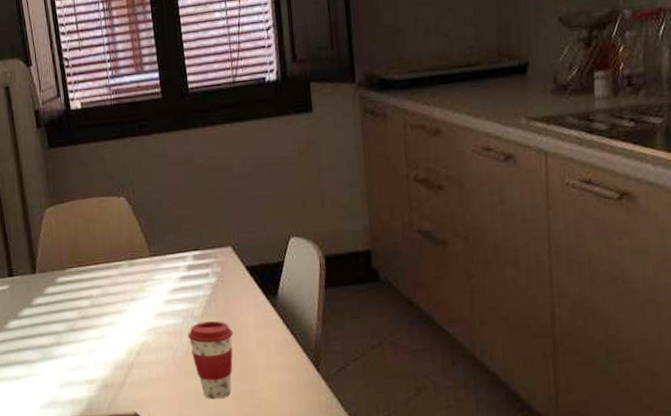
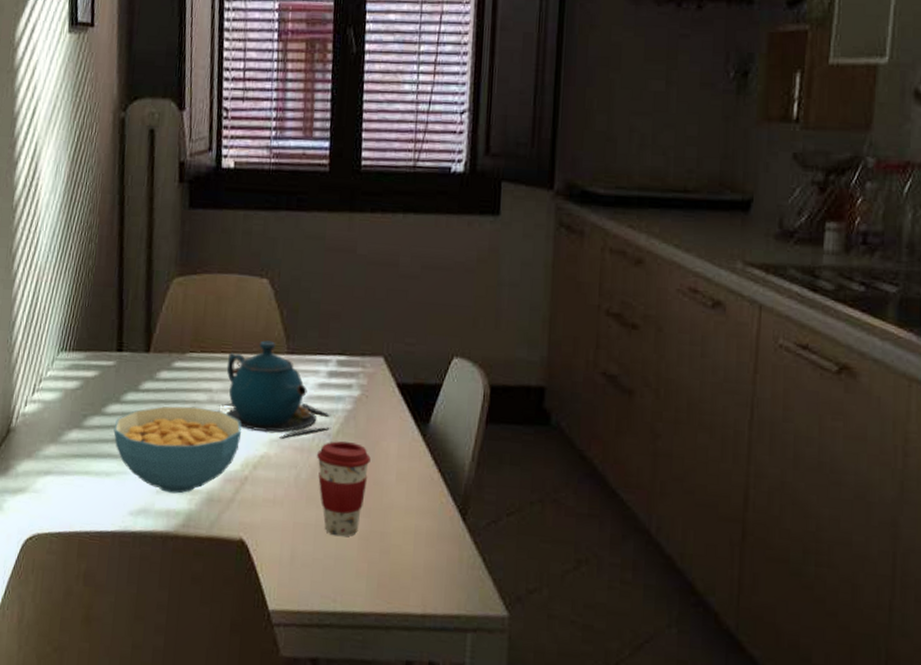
cereal bowl: none [16,312,123,385] -> present [113,406,241,494]
teapot: none [100,248,195,327] -> present [219,340,331,439]

